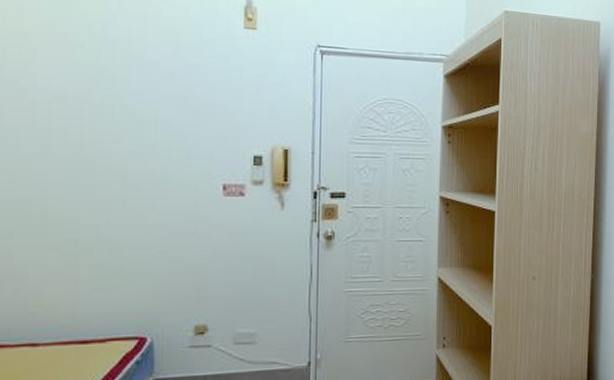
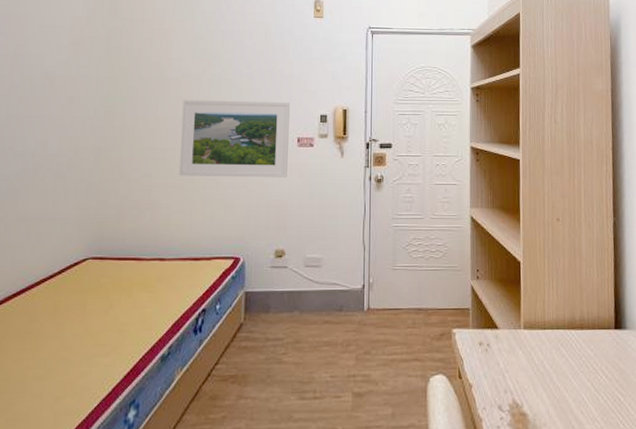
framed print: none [54,132,212,236] -> present [179,100,290,177]

